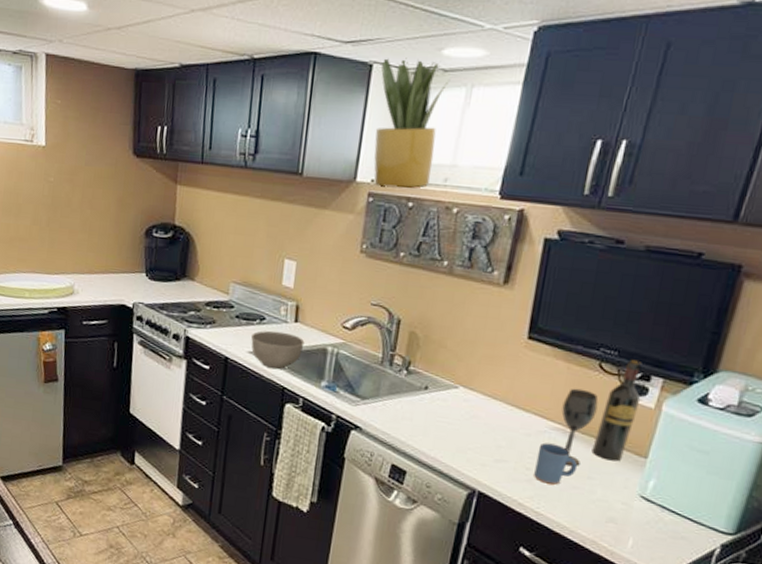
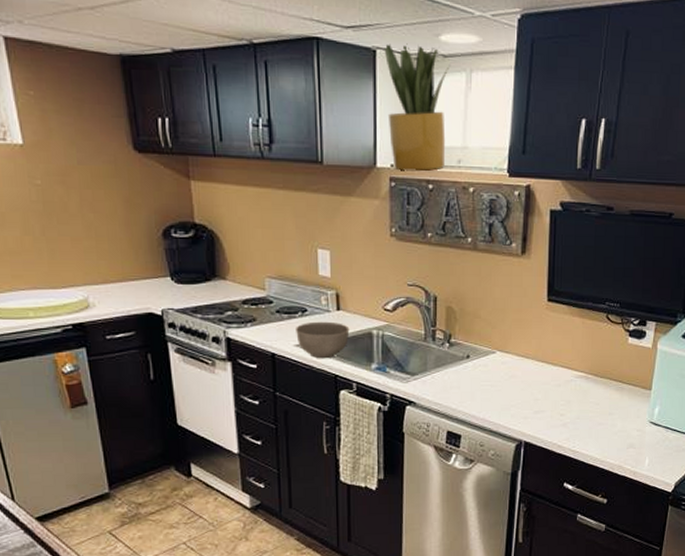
mug: present [534,442,578,485] -> none [567,390,600,425]
wine glass: present [561,388,599,466] -> none [582,339,610,406]
wine bottle: present [591,359,642,462] -> none [609,309,641,397]

